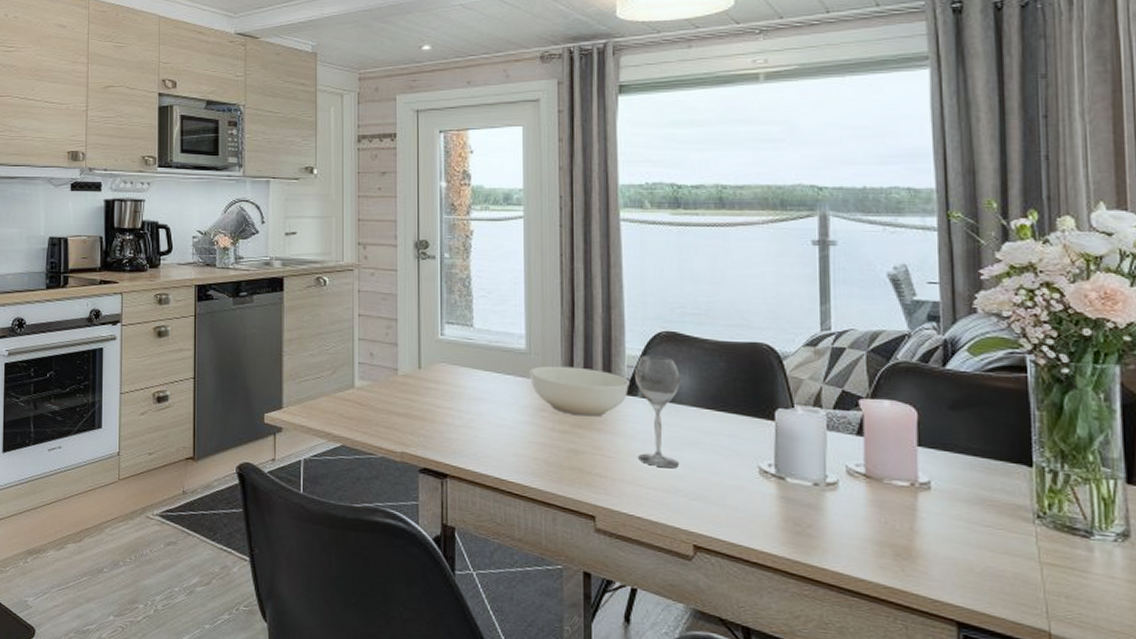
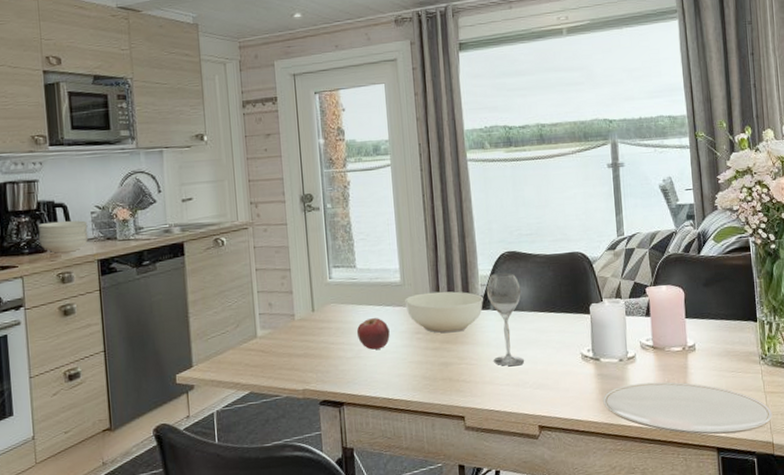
bowl: none [140,242,188,274] -> present [37,220,89,253]
fruit: none [468,386,508,422] -> present [356,318,390,350]
plate: none [786,516,1052,610] -> present [603,382,773,435]

